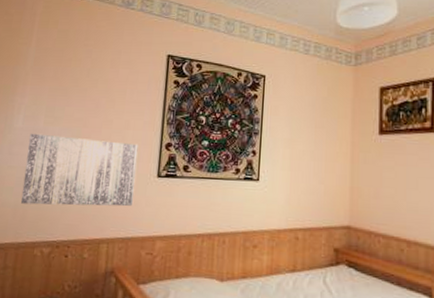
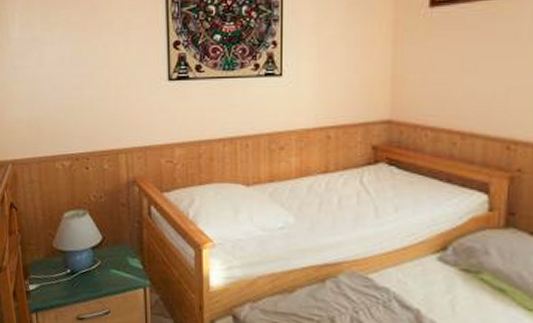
wall art: present [20,133,138,207] -> none [29,43,147,119]

